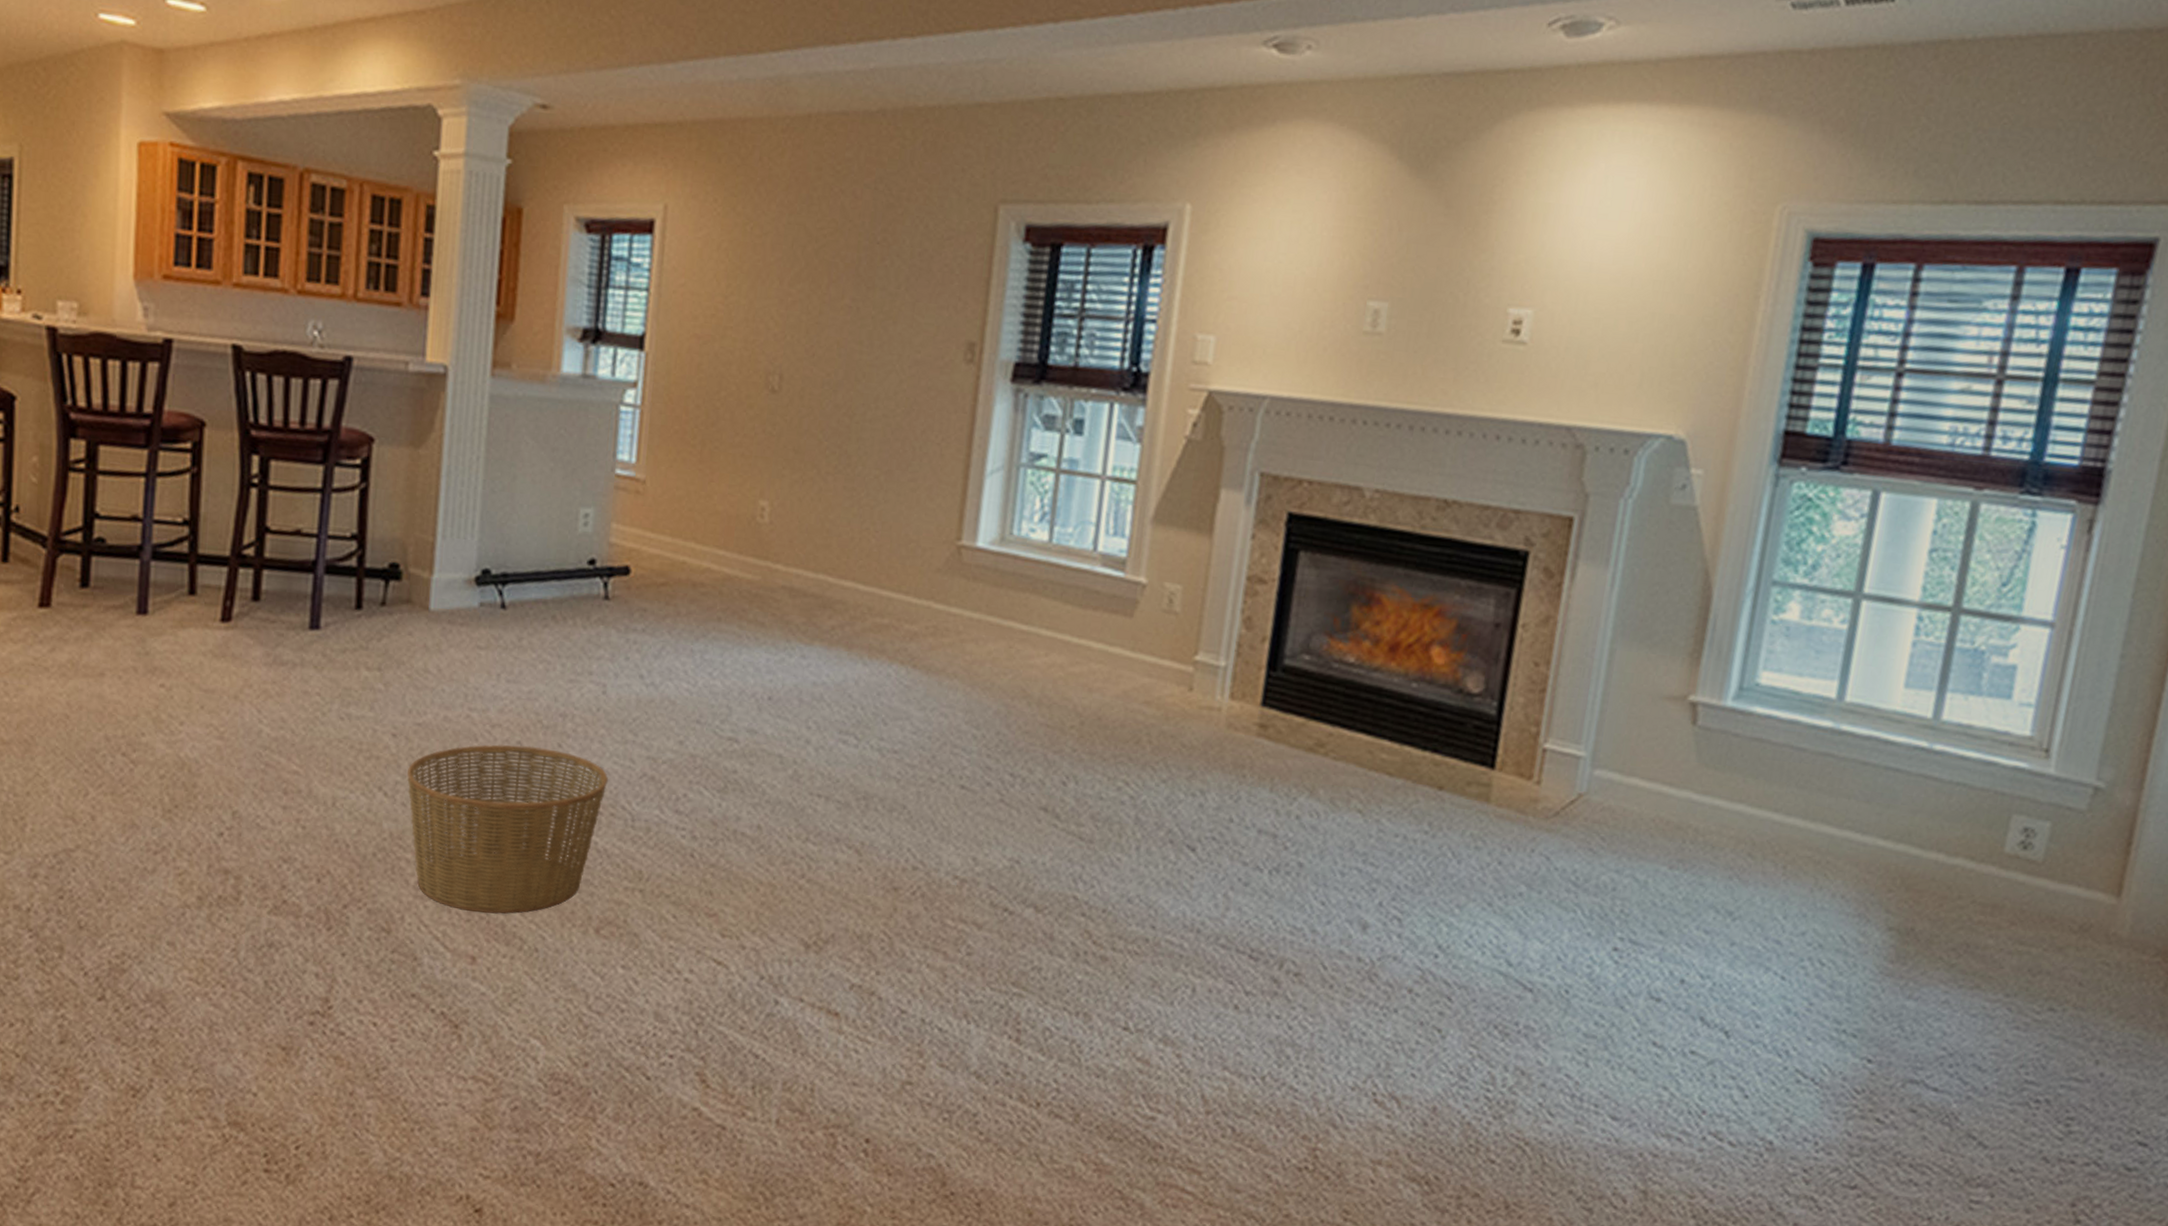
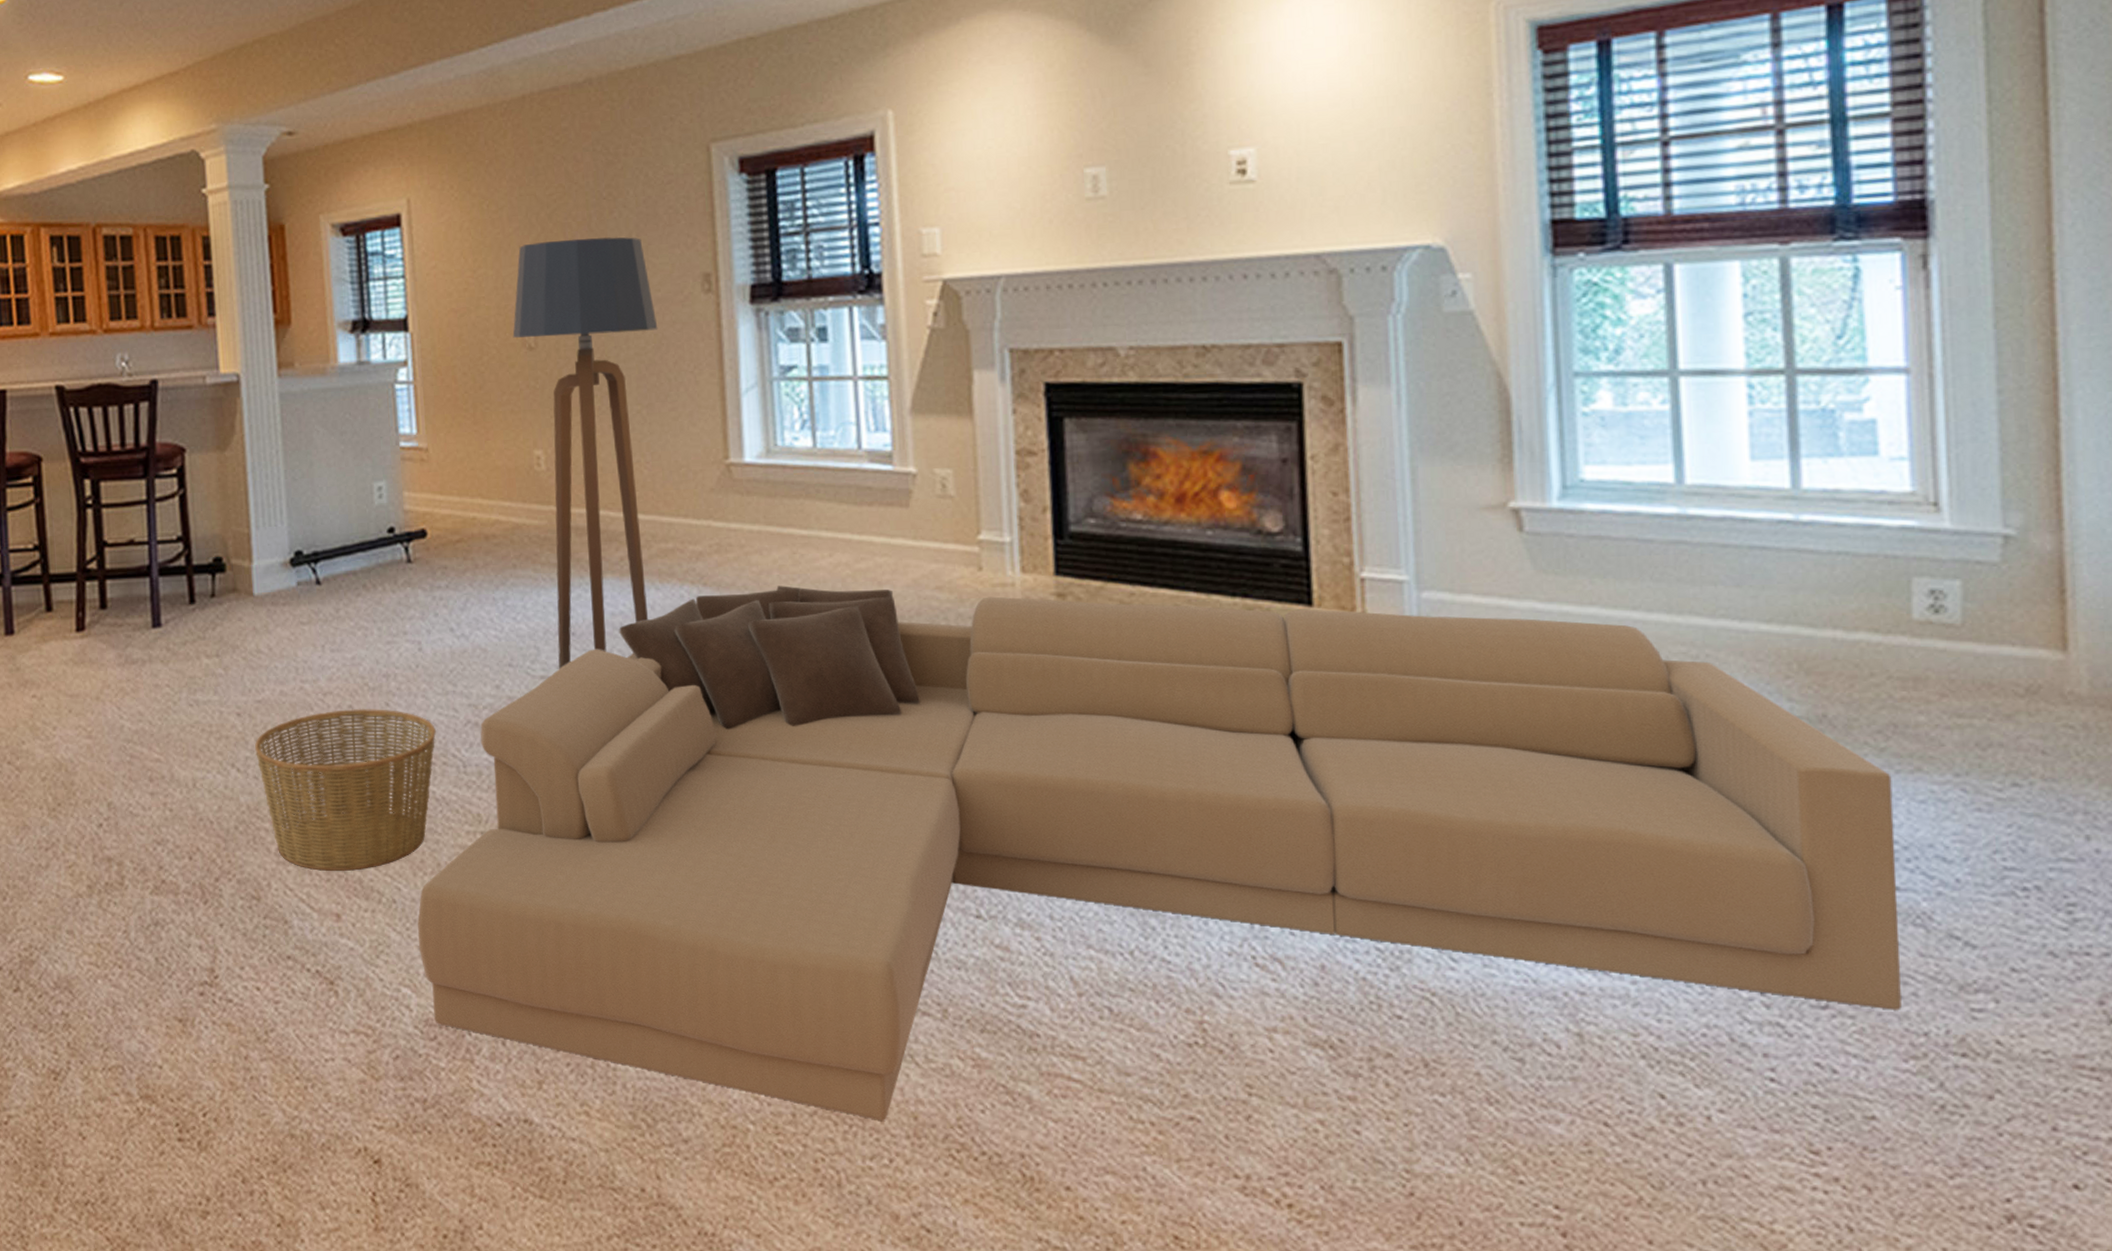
sectional sofa: none [555,677,1955,1214] -> present [417,586,1902,1121]
floor lamp: none [748,277,912,733] -> present [512,237,658,669]

